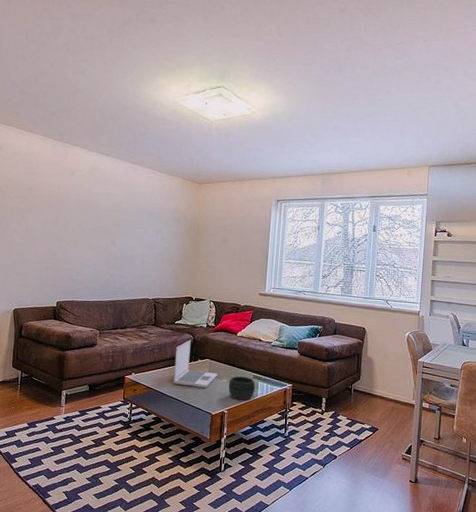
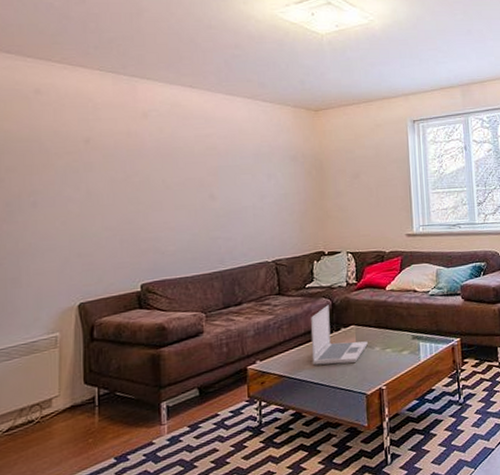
bowl: present [228,376,256,400] -> none [382,338,417,370]

